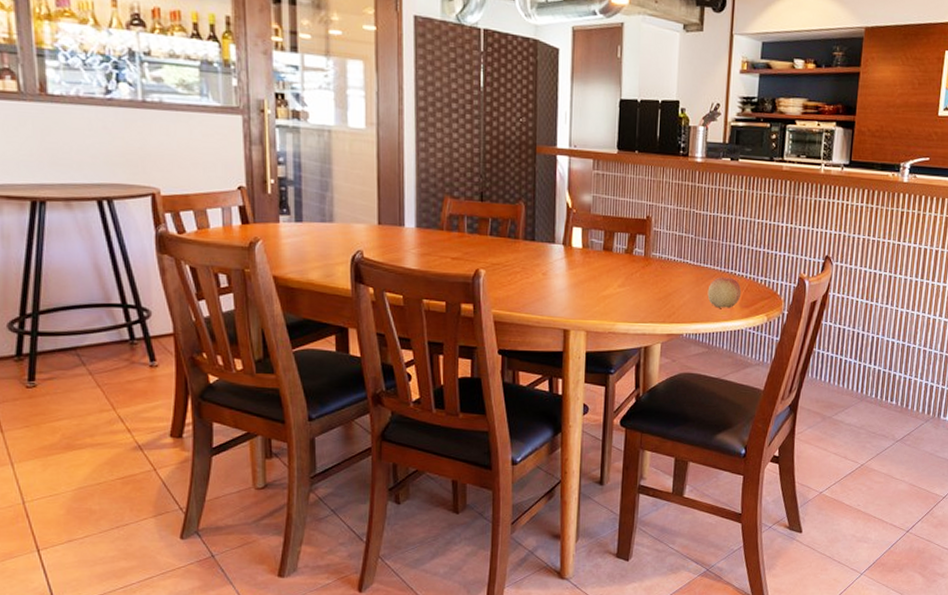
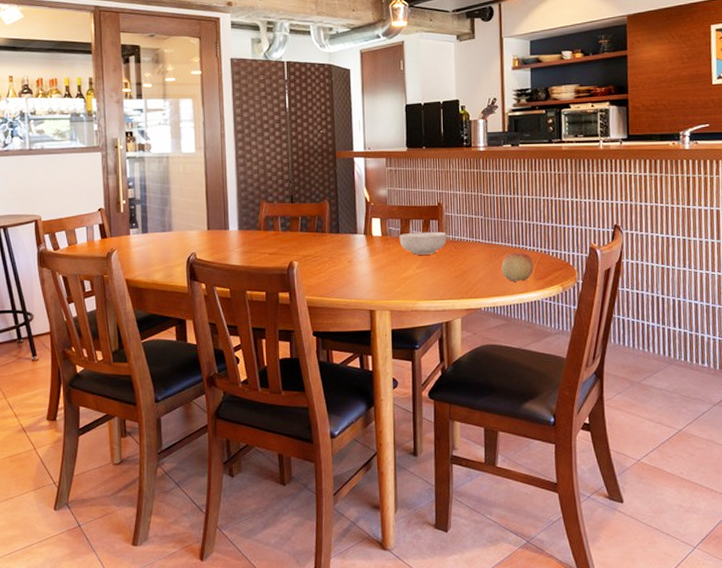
cereal bowl: none [601,247,654,273] -> present [399,231,447,255]

